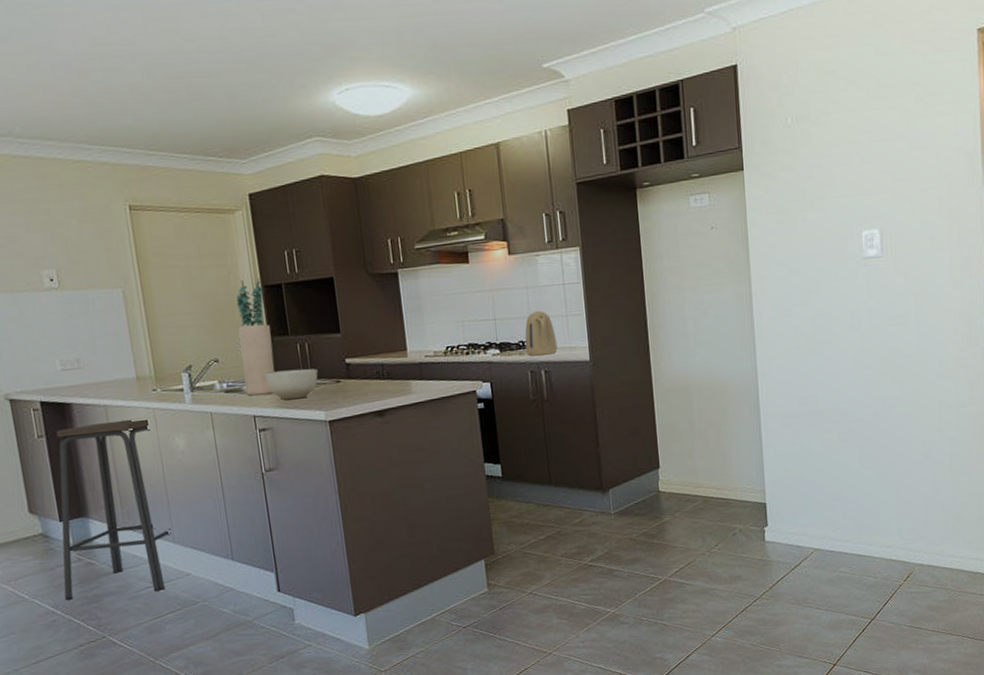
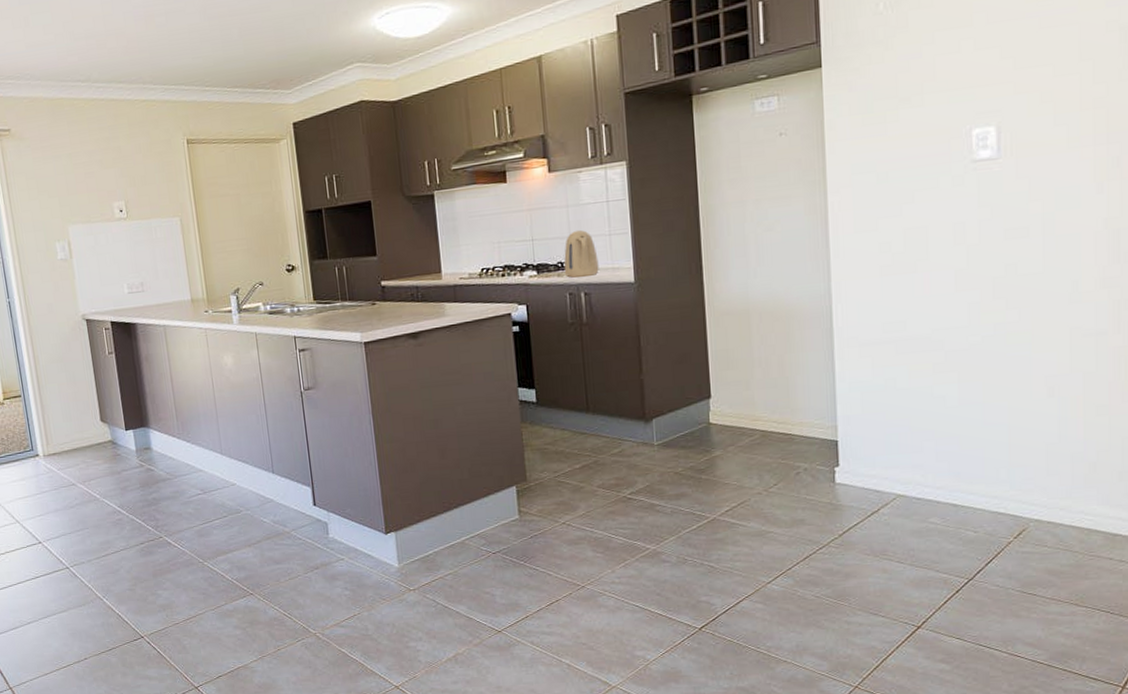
bar stool: present [56,420,171,600] -> none [123,339,219,502]
vase: present [236,278,275,396] -> none [280,204,315,318]
bowl: present [263,368,318,400] -> none [304,291,355,322]

